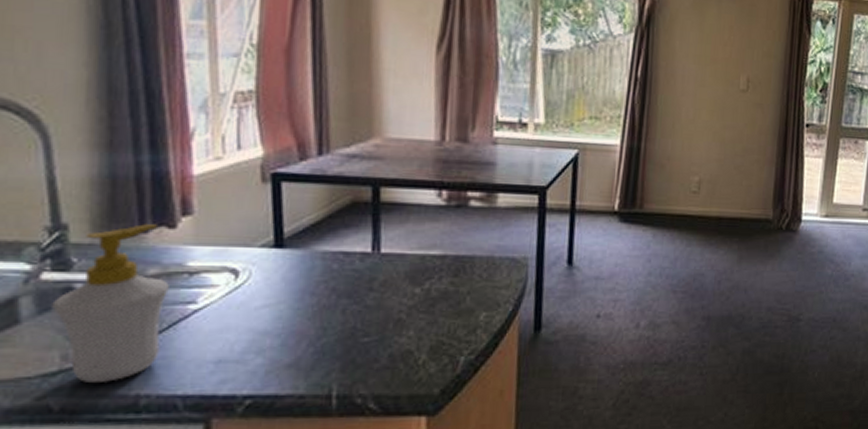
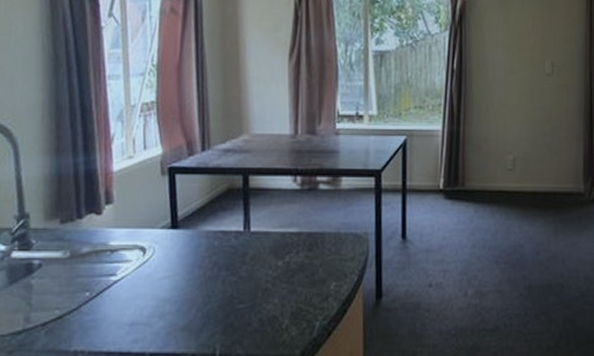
soap bottle: present [51,224,169,382] -> none [18,212,97,340]

